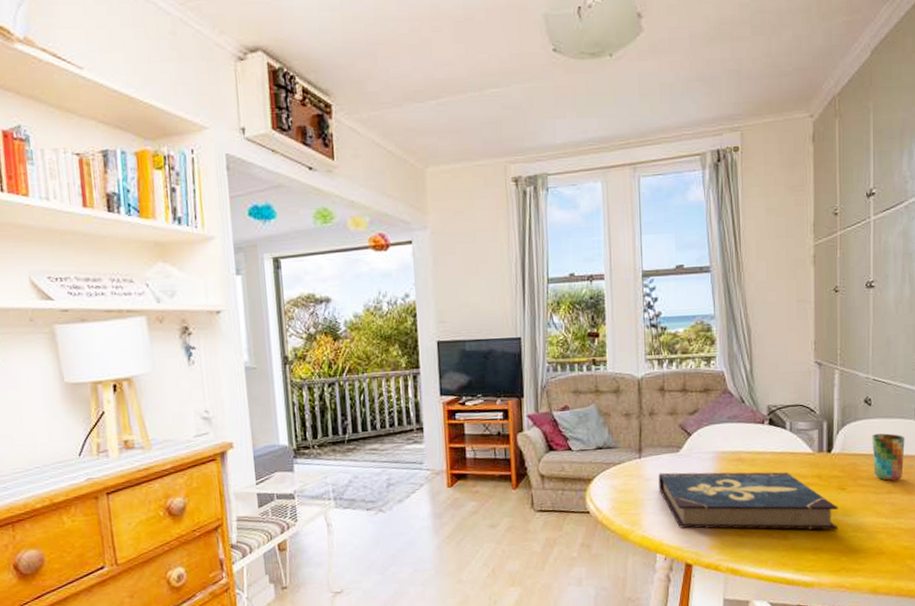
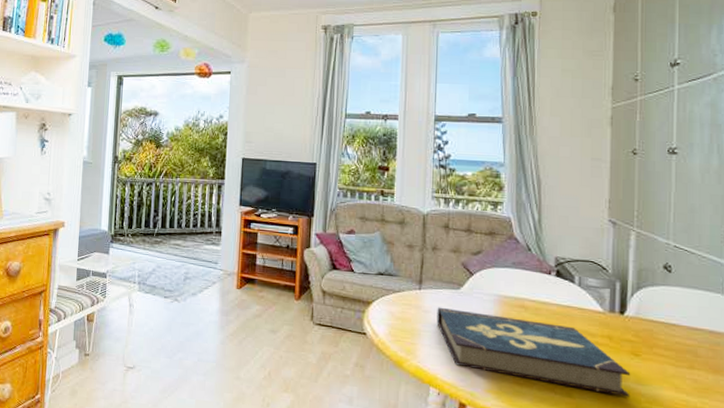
cup: present [872,433,905,482] -> none [671,303,711,357]

